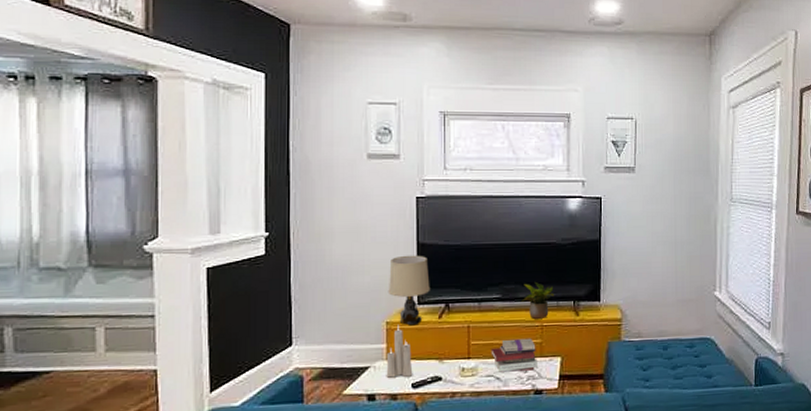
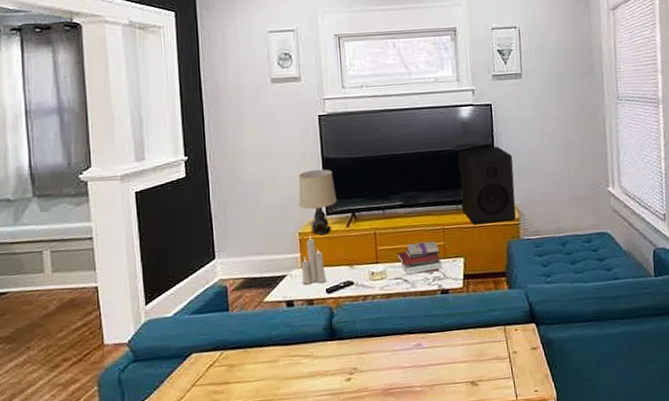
potted plant: present [521,281,554,319] -> none [422,187,453,223]
speaker: none [562,242,620,324] -> present [458,146,516,225]

